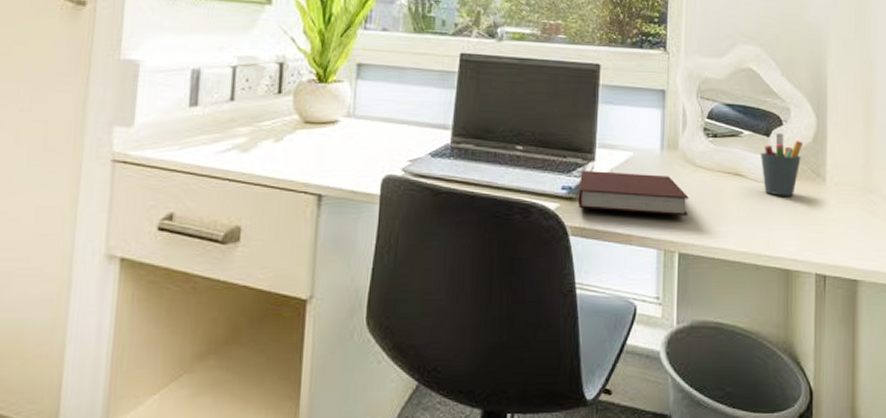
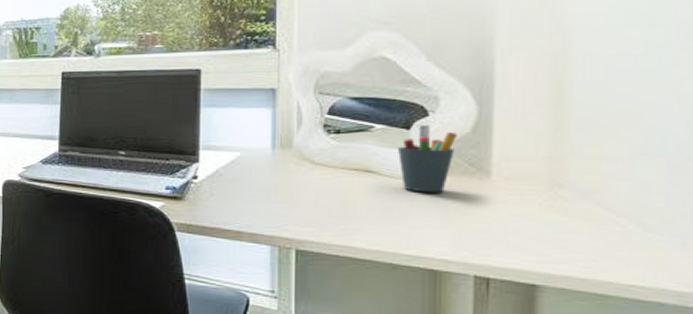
notebook: present [578,170,689,216] -> none [183,171,307,214]

